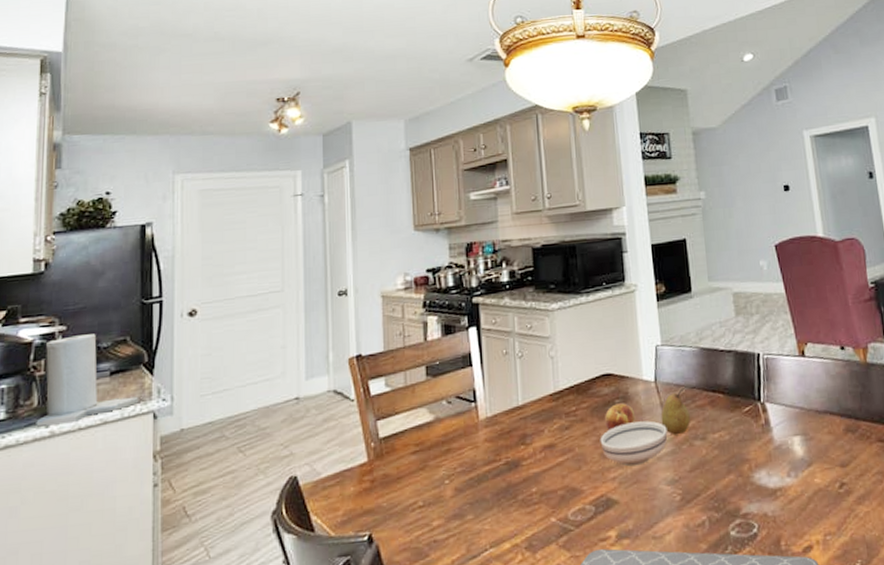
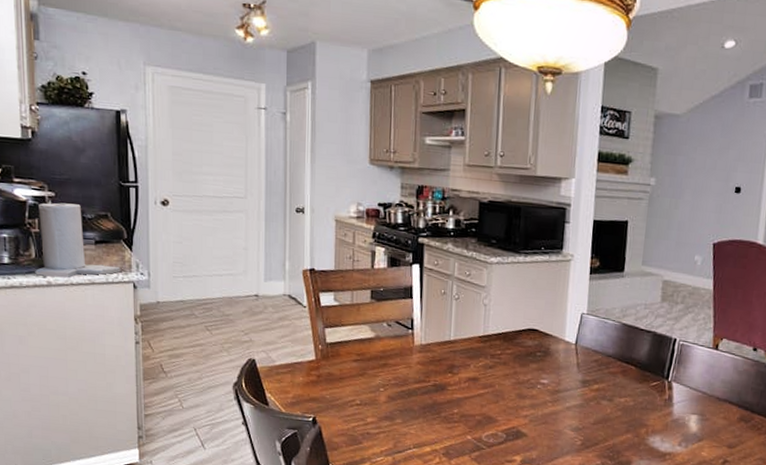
bowl: present [600,420,668,467] -> none [518,373,580,410]
fruit: present [604,403,636,431] -> none [524,356,553,377]
fruit: present [660,388,690,436] -> none [575,355,602,393]

